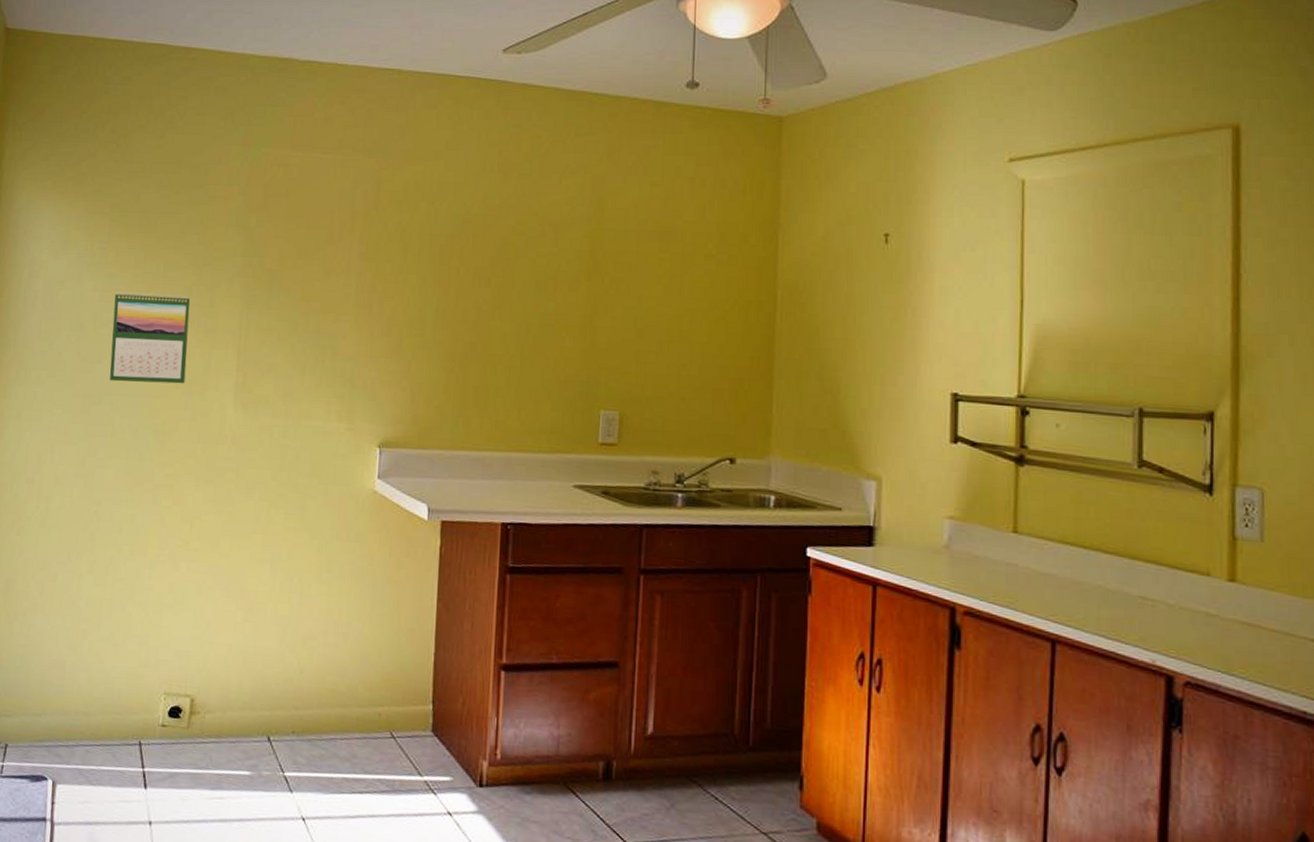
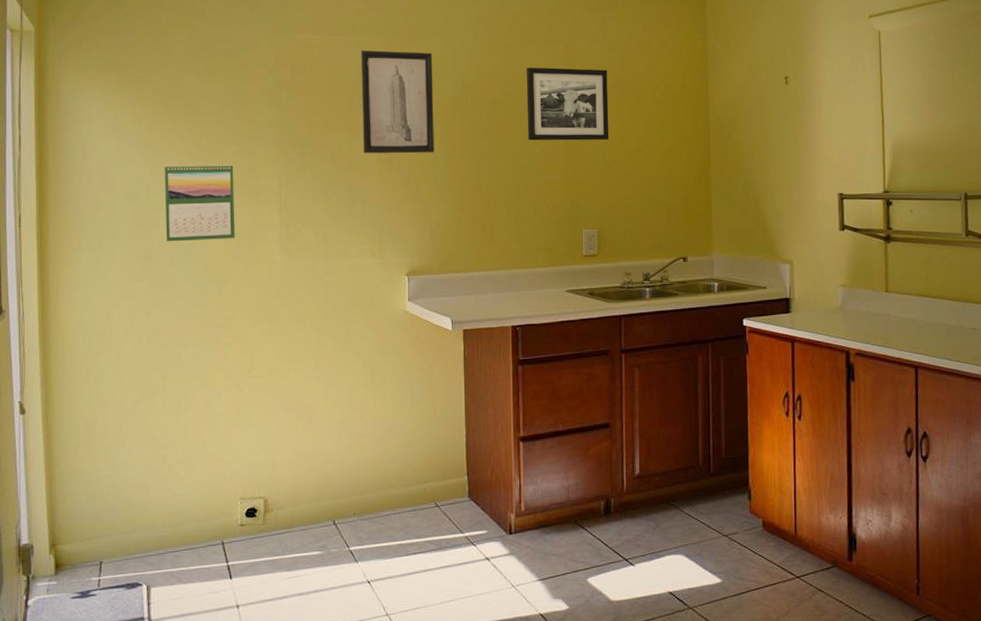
wall art: none [339,171,429,300] -> present [361,50,434,154]
picture frame: none [539,203,646,300] -> present [526,67,610,141]

